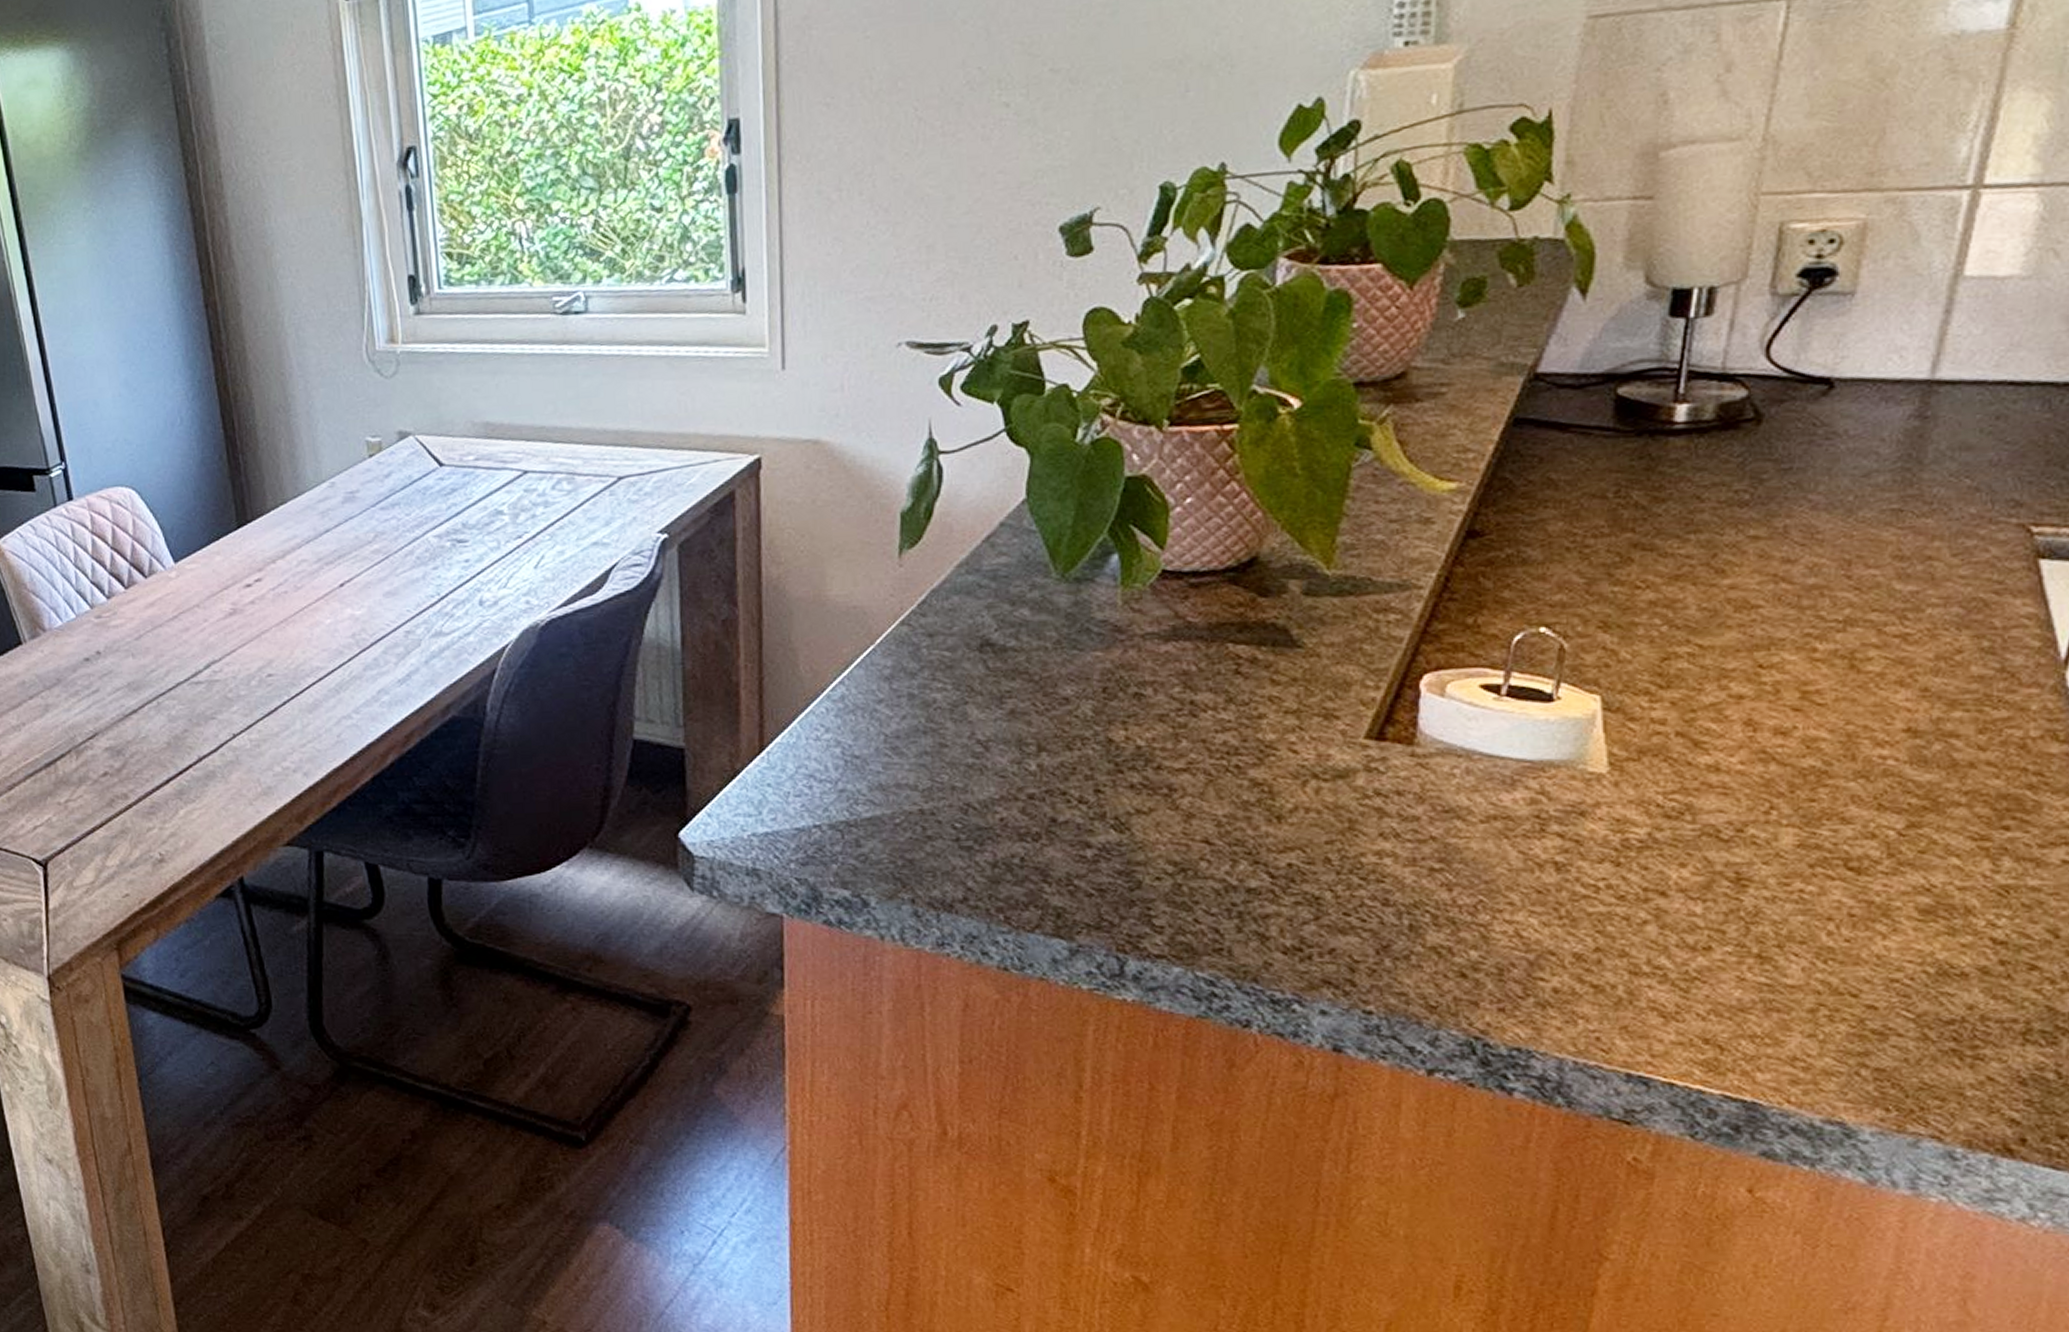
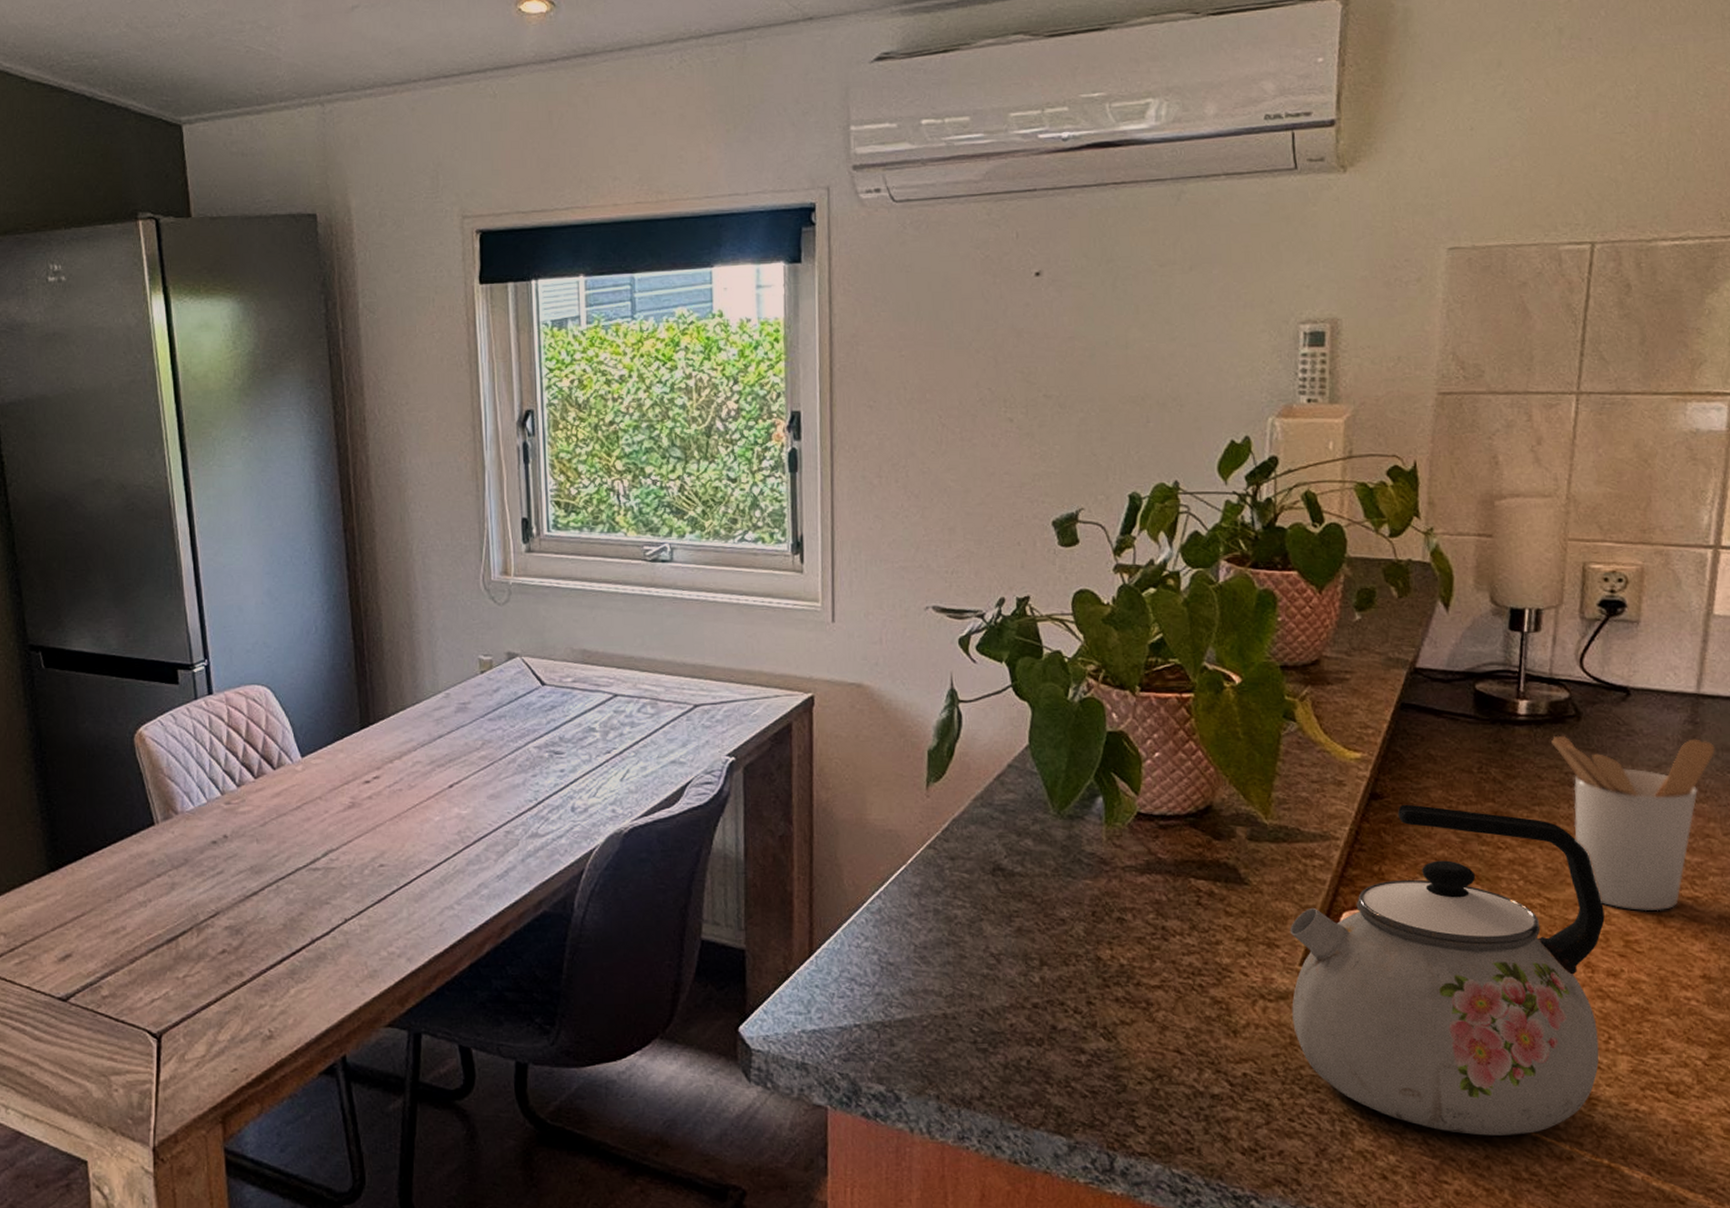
kettle: none [1352,541,1776,926] -> present [1289,804,1605,1136]
utensil holder: none [1718,437,1950,655] -> present [1551,735,1715,912]

